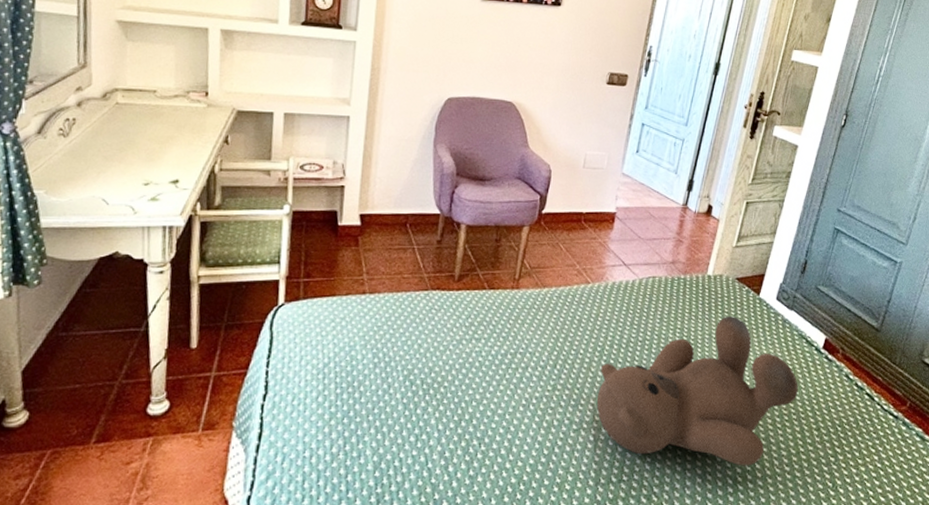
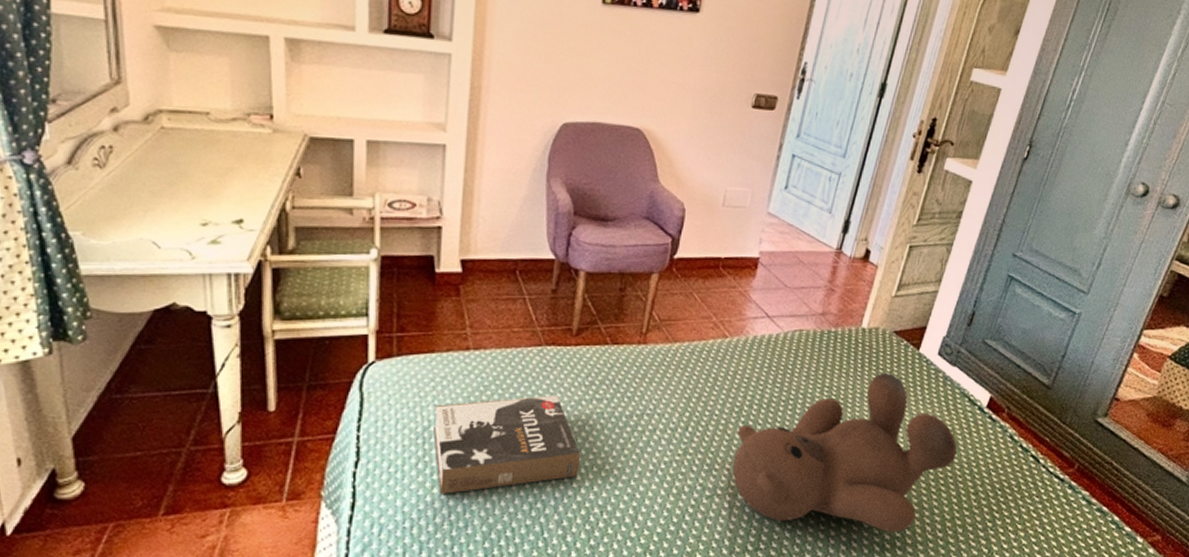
book: none [333,335,462,426] -> present [434,396,581,494]

